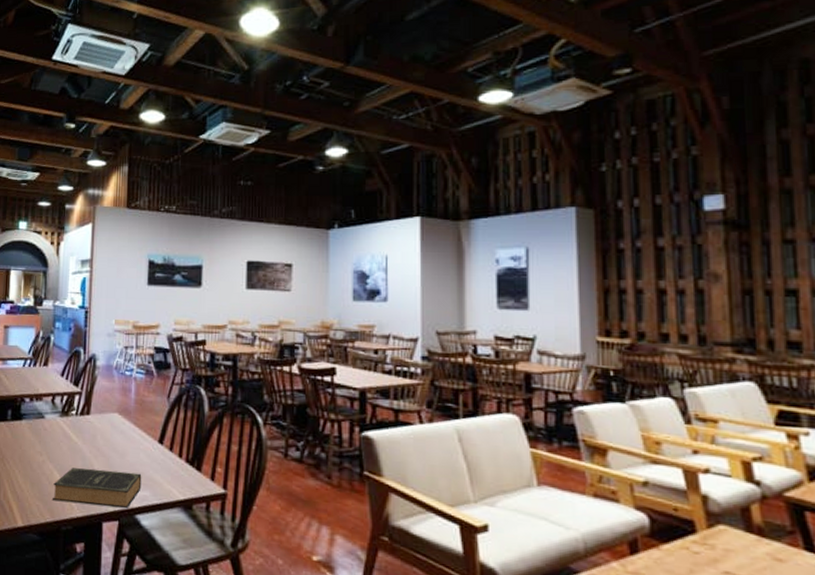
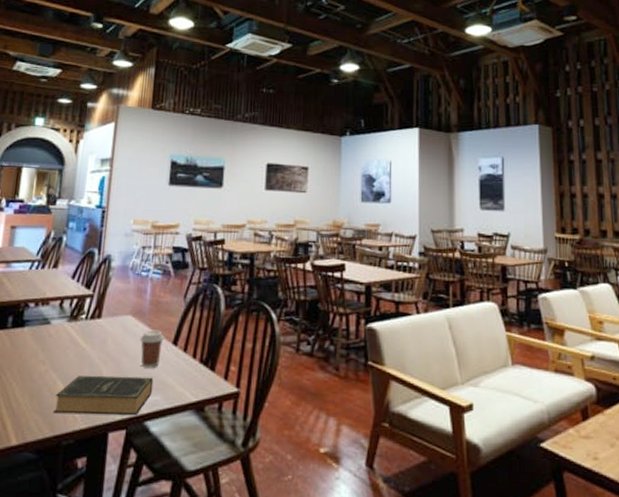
coffee cup: none [127,428,150,465] -> present [139,330,164,368]

